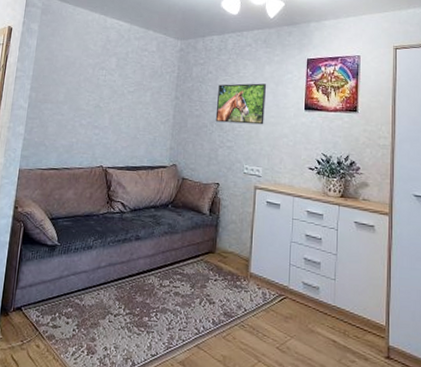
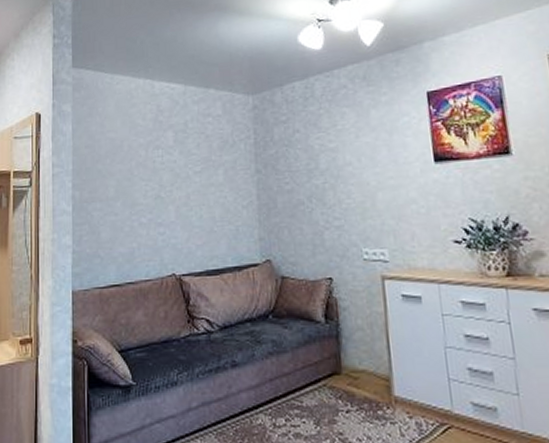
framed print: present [215,83,267,125] -> none [311,134,381,196]

